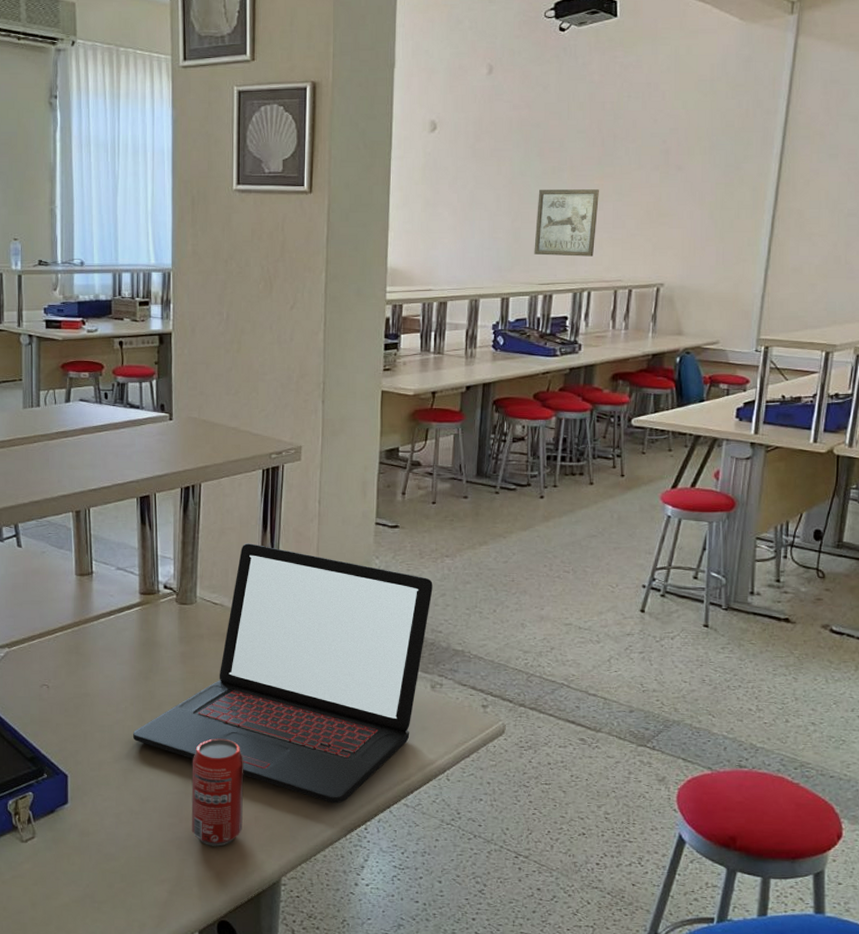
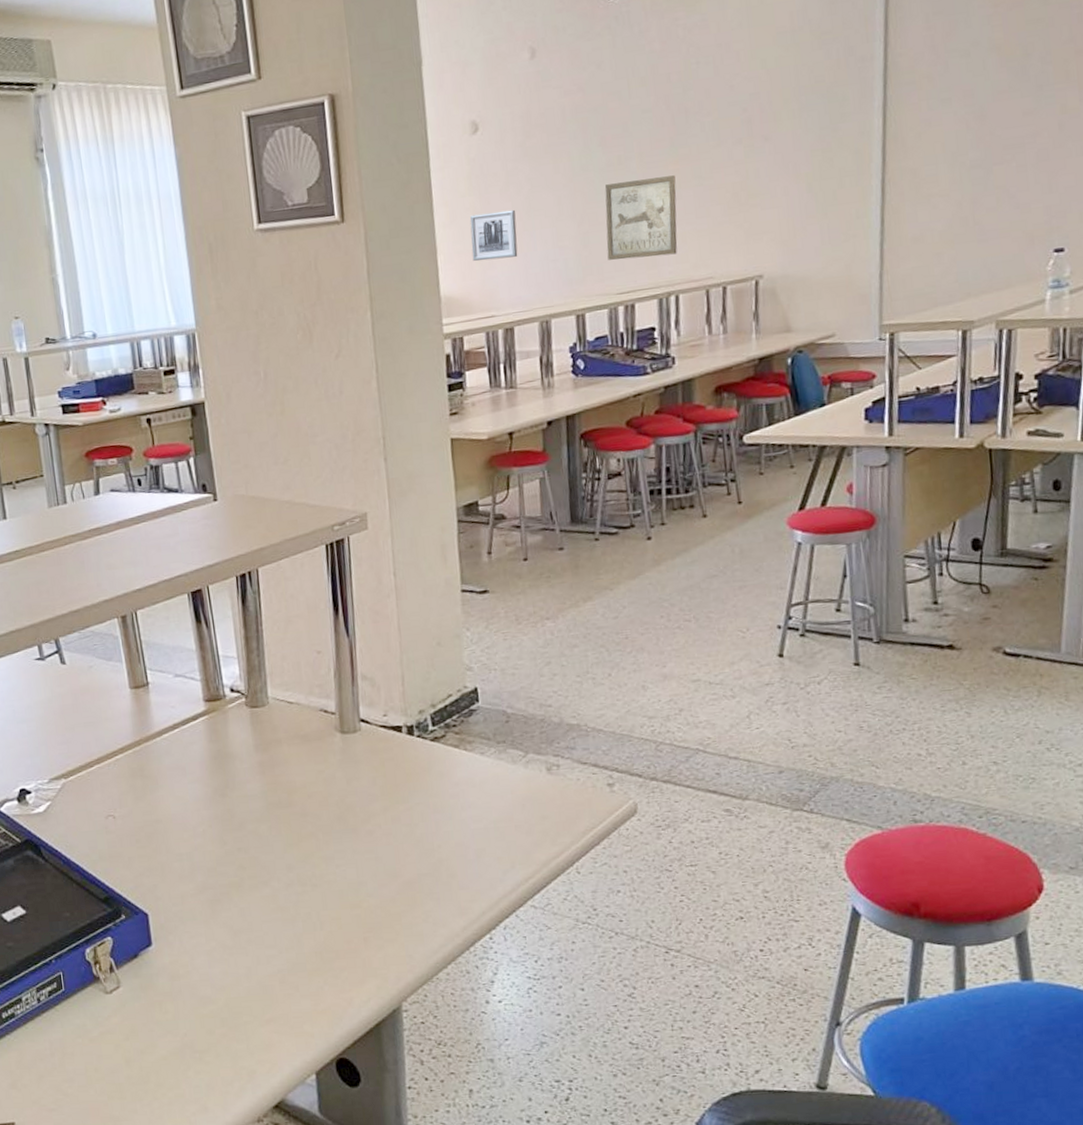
laptop: present [133,543,433,804] -> none [215,630,536,914]
beverage can: present [191,738,244,847] -> none [285,854,351,976]
wall art: none [418,201,459,241] -> present [469,209,518,262]

